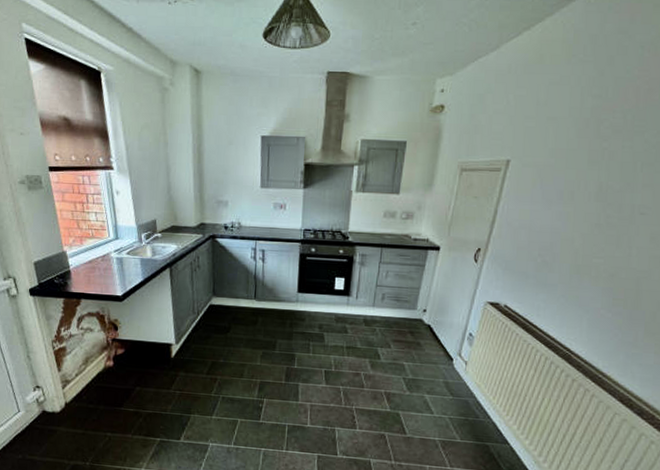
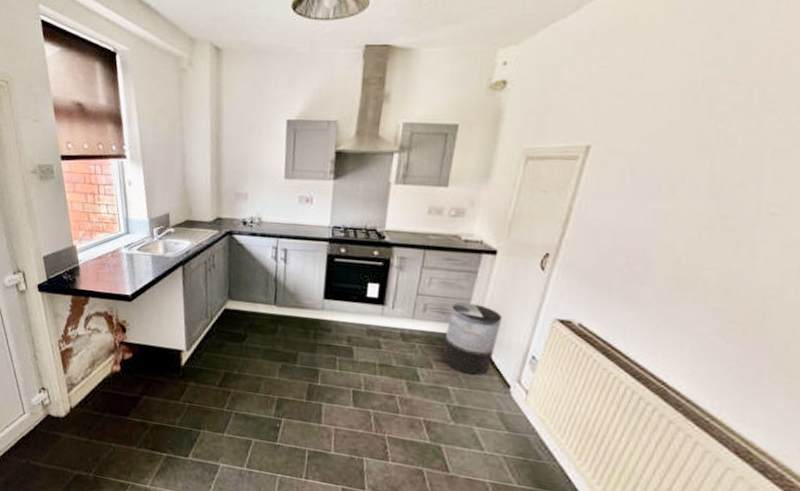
trash can: none [397,291,445,352] -> present [441,302,502,376]

